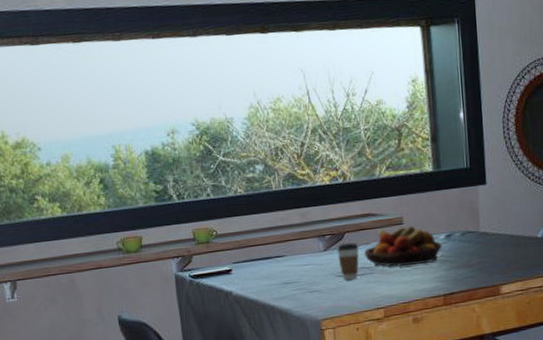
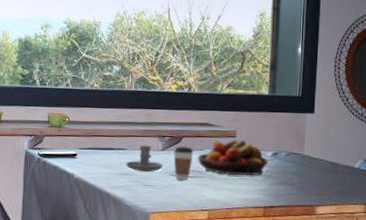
candle holder: none [287,248,328,278] -> present [126,145,163,172]

